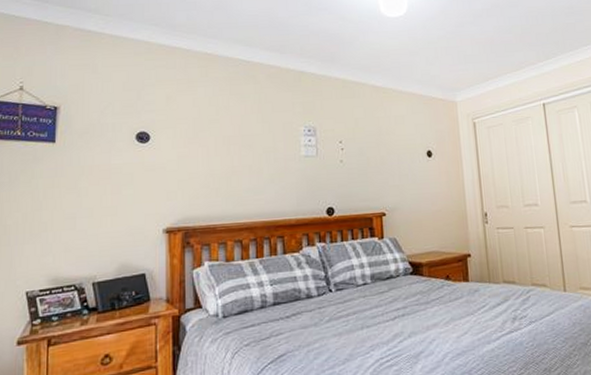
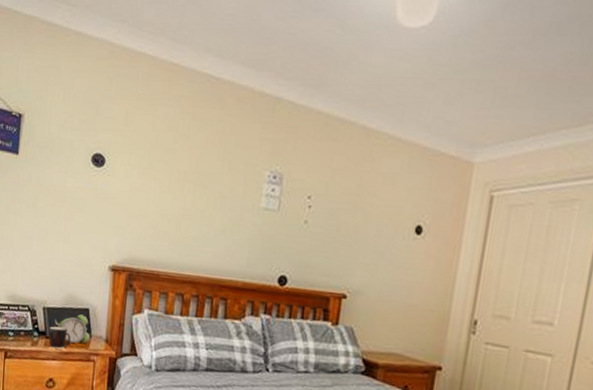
mug: none [101,298,127,324] -> present [48,326,71,350]
alarm clock: none [107,281,151,313] -> present [54,314,93,345]

